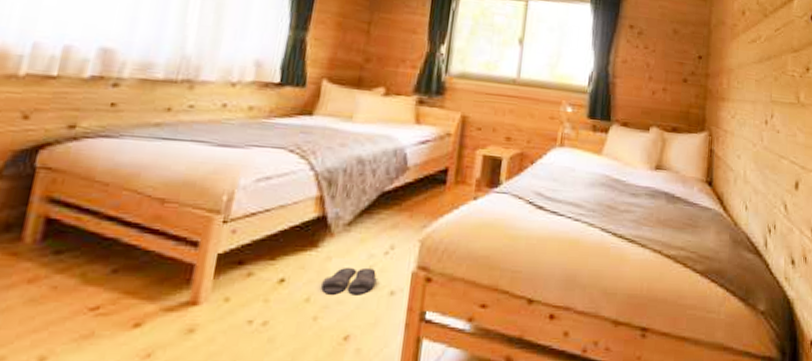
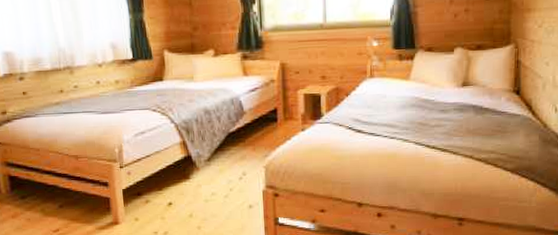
slippers: present [321,267,379,295] -> none [198,190,238,211]

